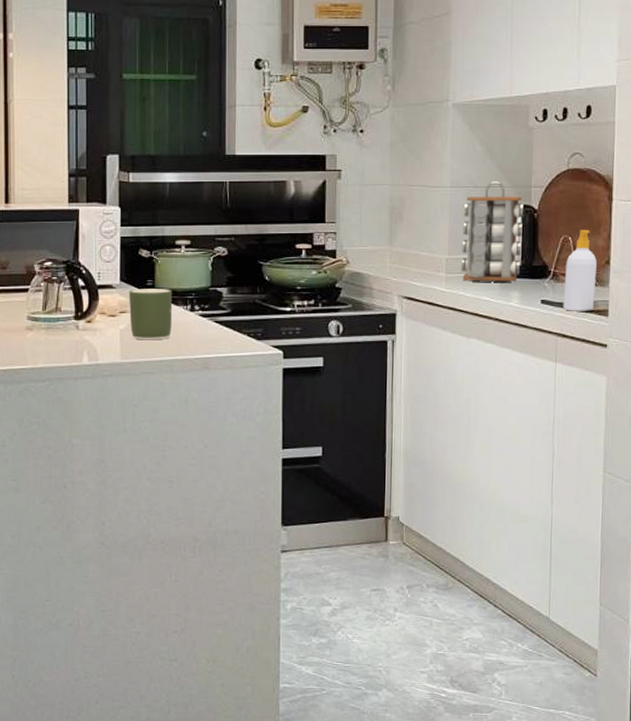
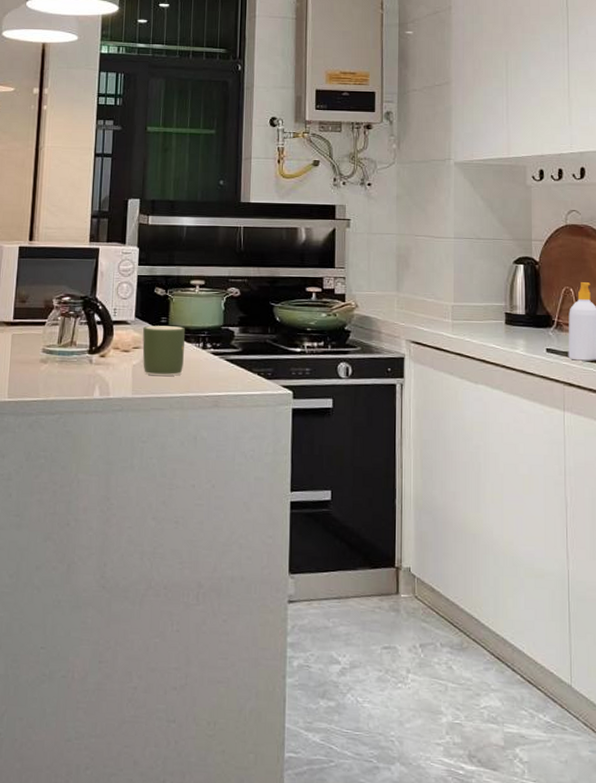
spice rack: present [461,181,524,283] -> none [467,234,526,331]

